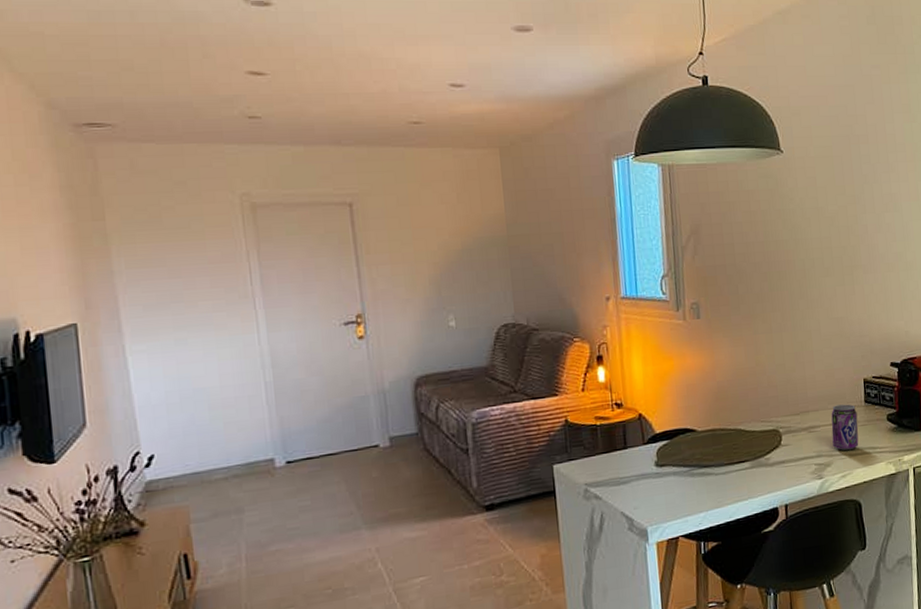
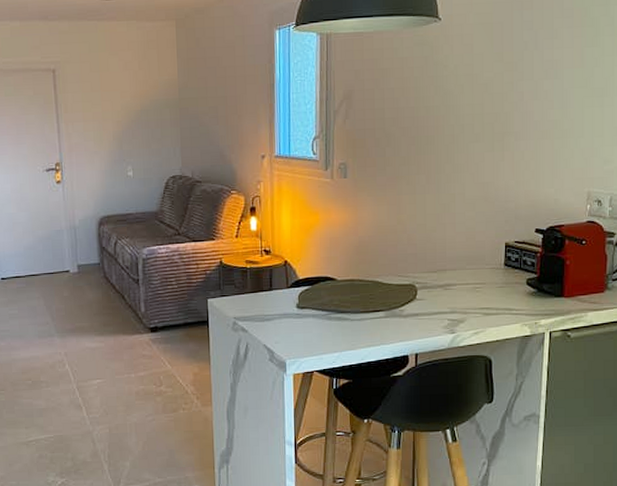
beverage can: present [831,404,859,451] -> none [468,266,496,310]

